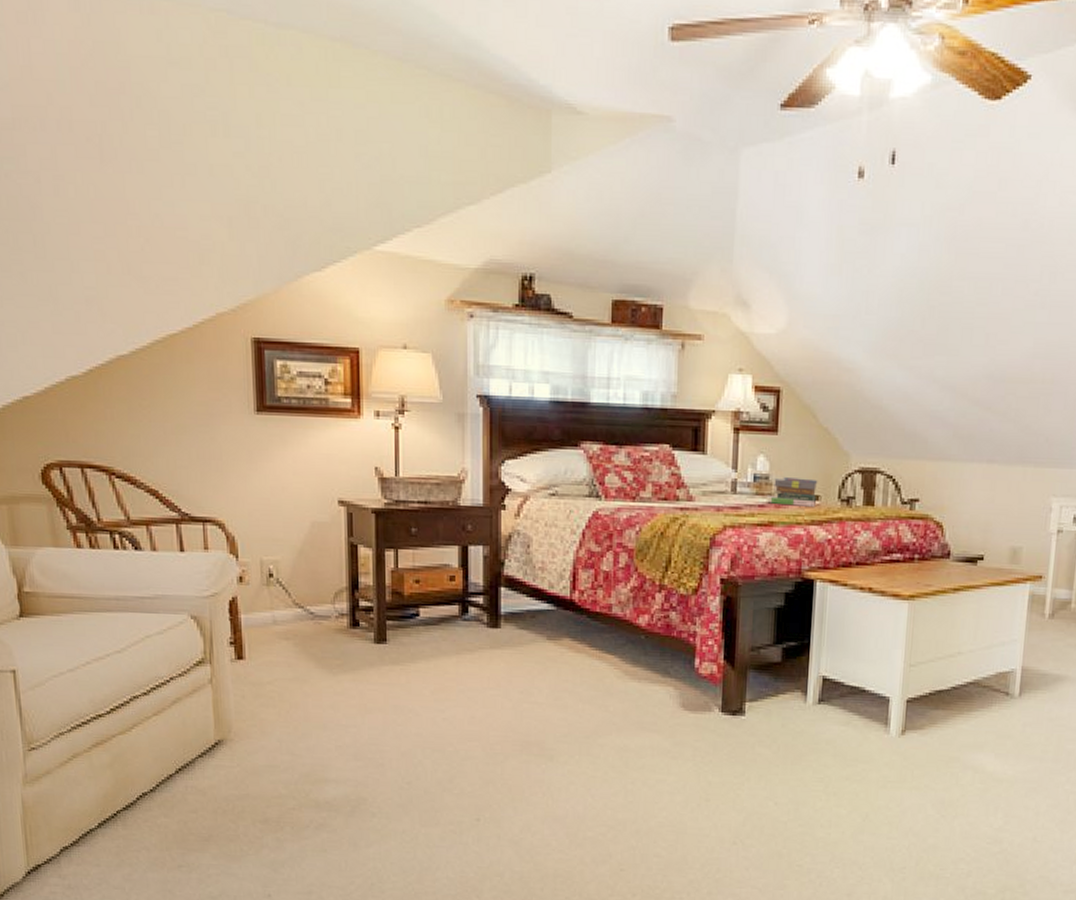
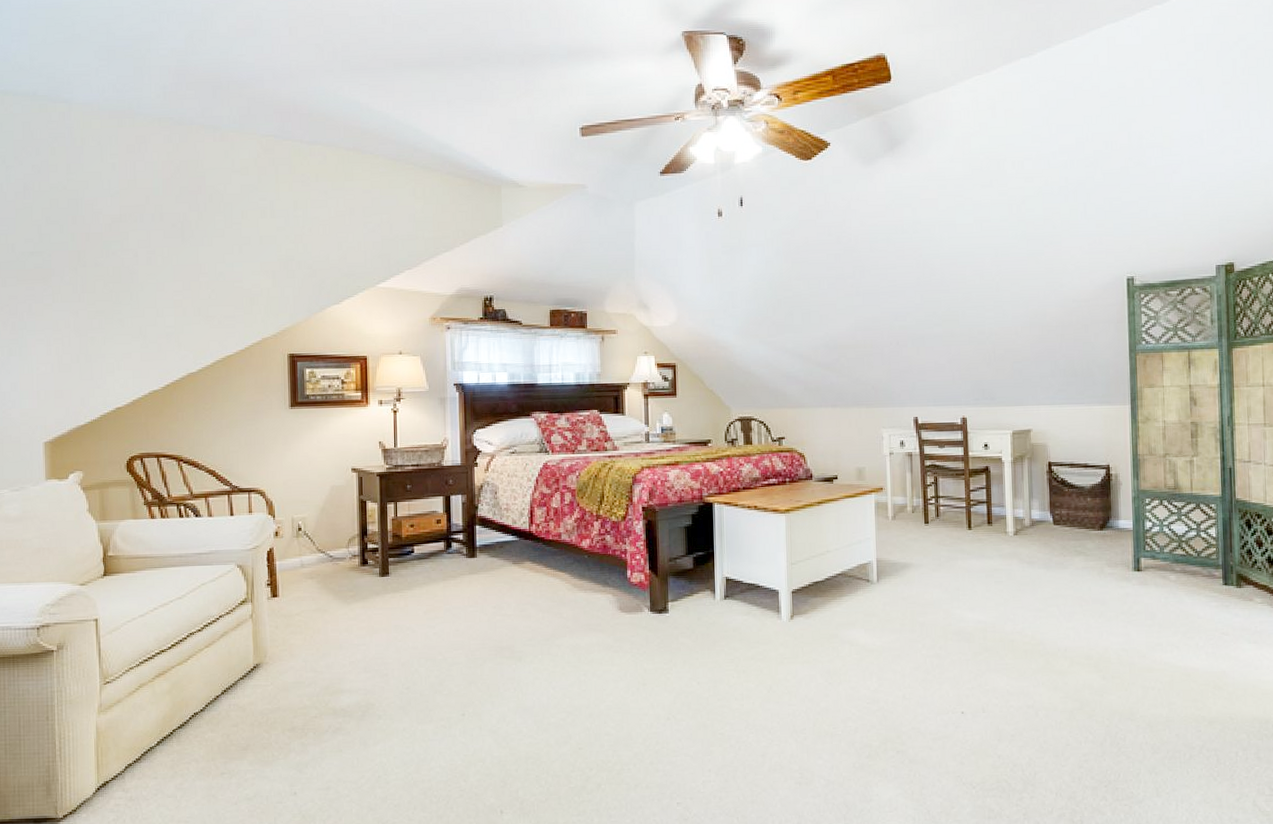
books: present [766,476,818,507] -> none [671,427,710,449]

